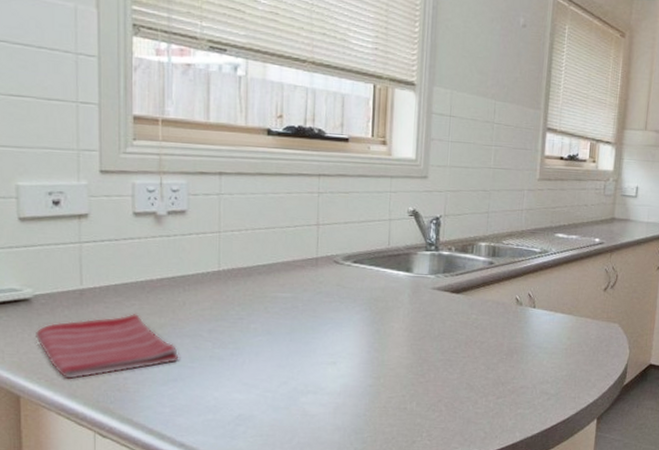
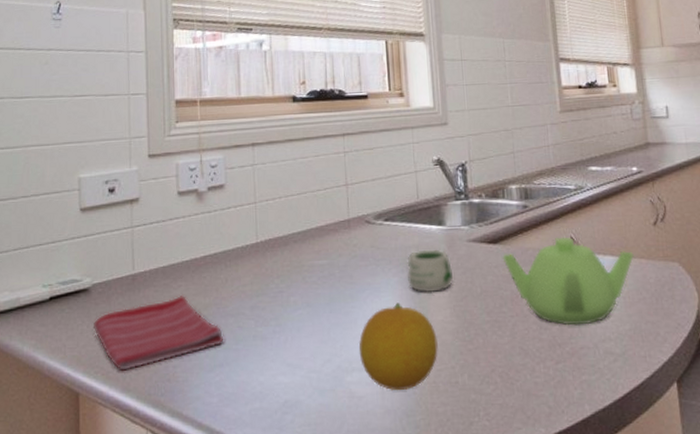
fruit: none [315,337,392,412] -> present [358,303,438,390]
mug: none [370,292,414,332] -> present [407,249,453,293]
teapot: none [462,293,582,369] -> present [502,237,634,326]

